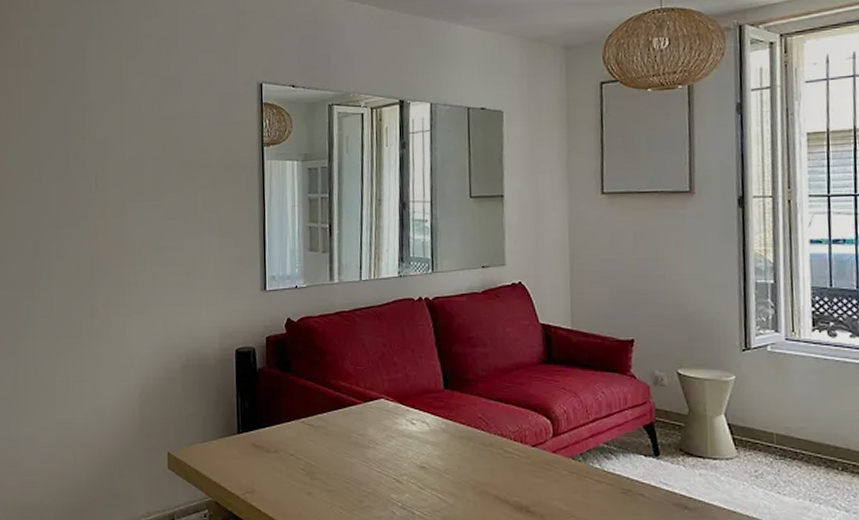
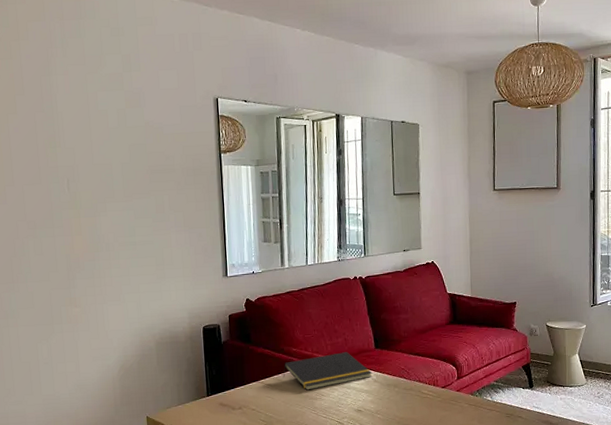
notepad: none [328,391,440,436] -> present [283,352,373,391]

